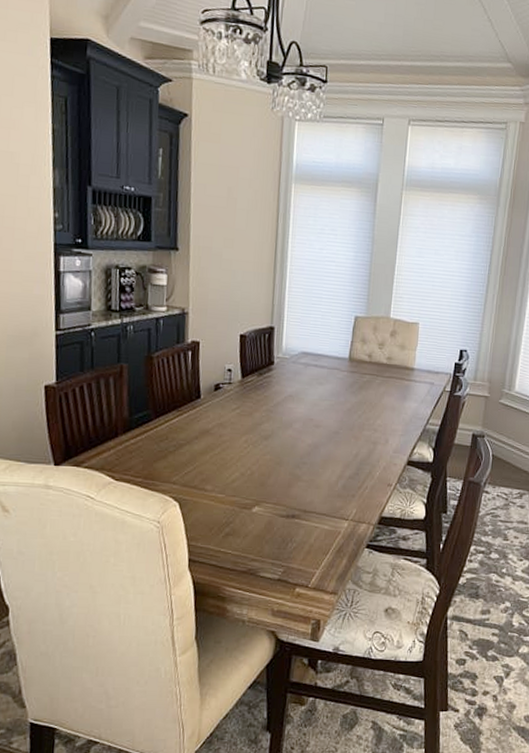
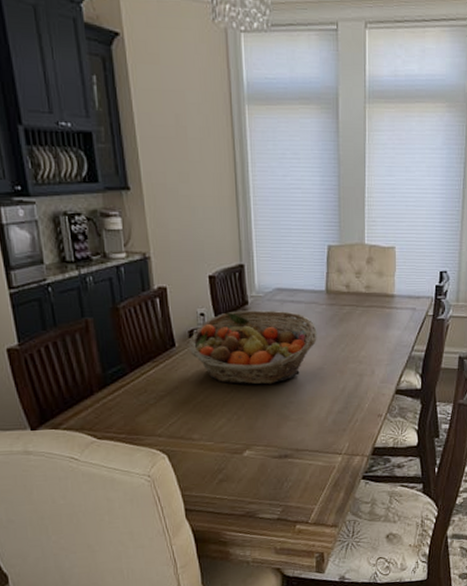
fruit basket: none [213,370,337,444] -> present [188,310,317,385]

